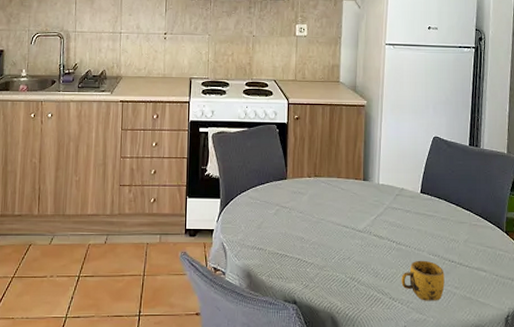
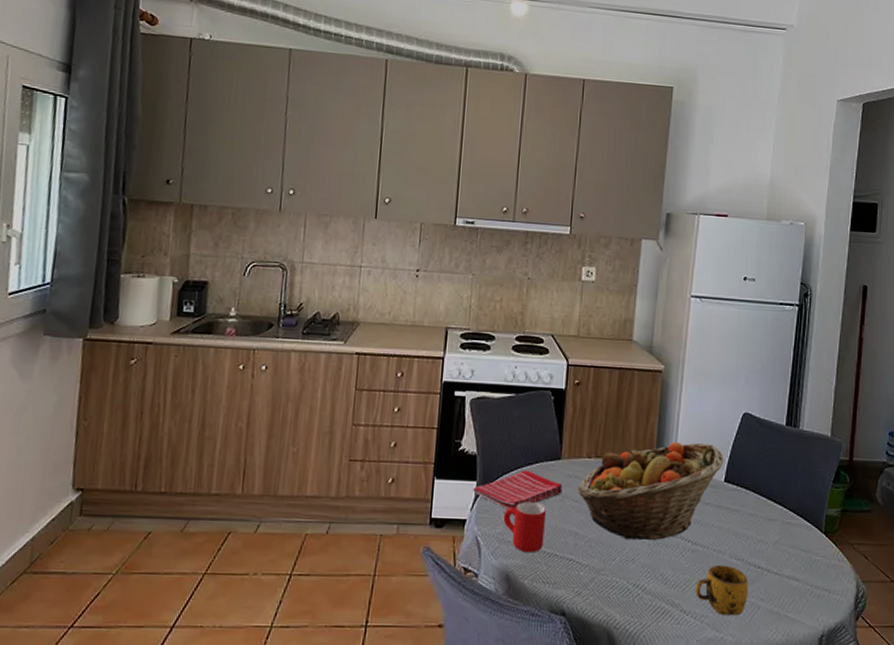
dish towel: none [218,189,289,221] -> present [473,470,563,510]
mug: none [243,214,277,255] -> present [503,502,546,554]
fruit basket: none [301,162,419,243] -> present [577,442,724,541]

